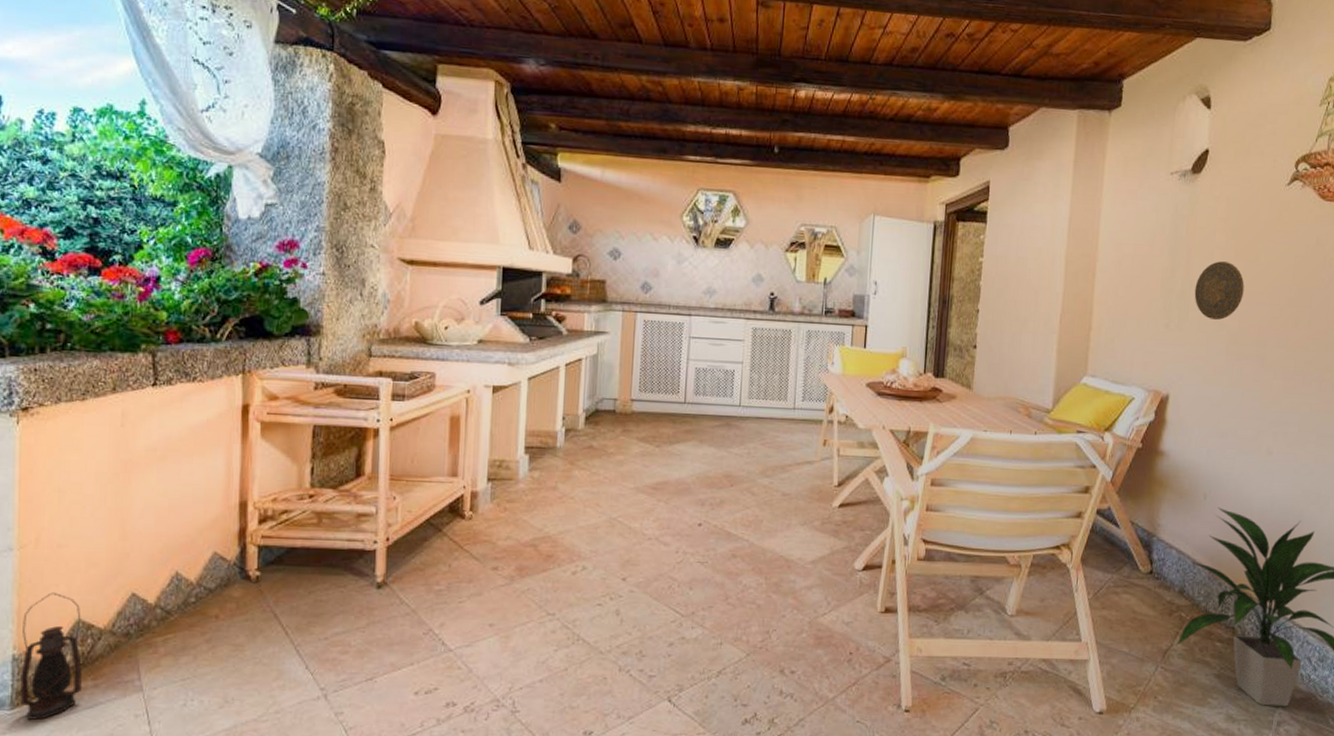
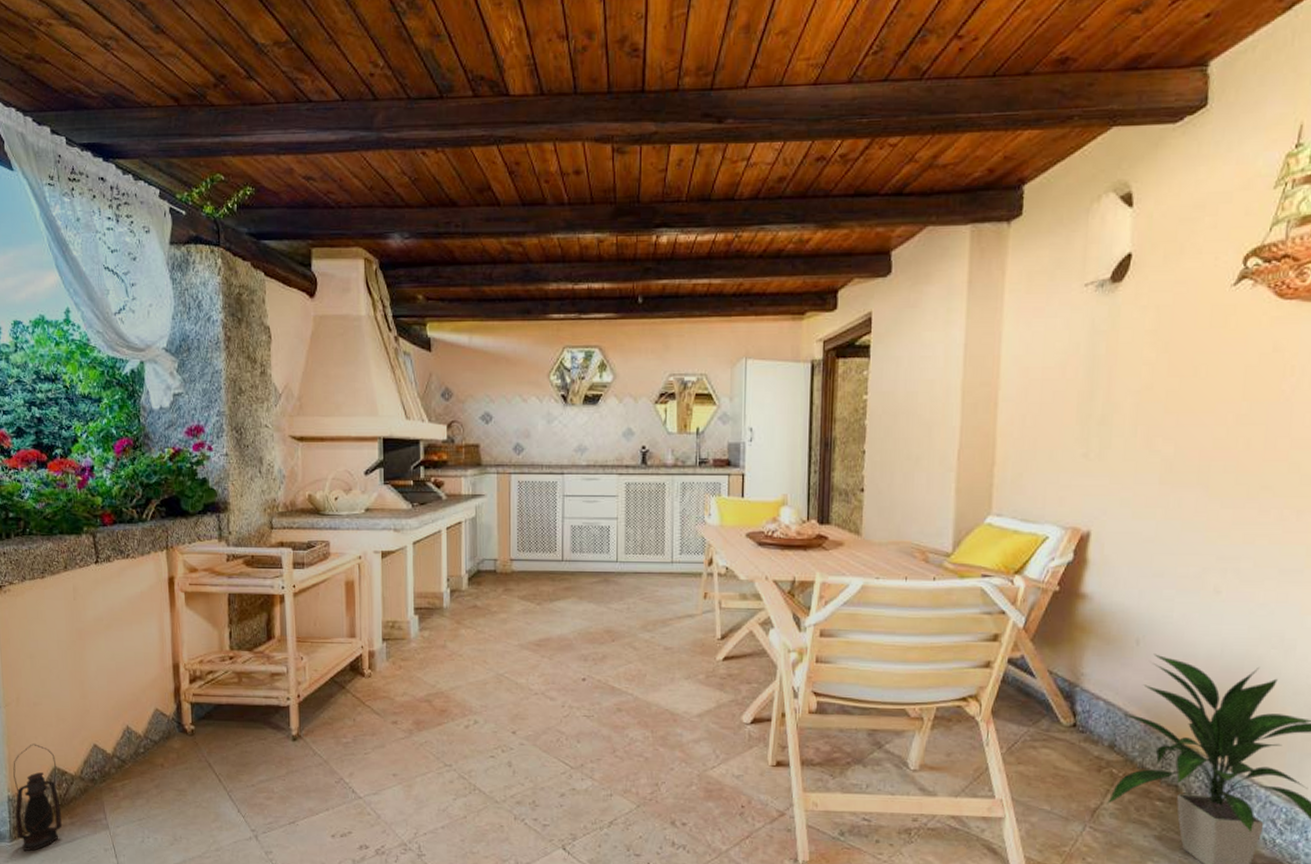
decorative plate: present [1194,261,1245,321] -> none [1118,379,1181,447]

